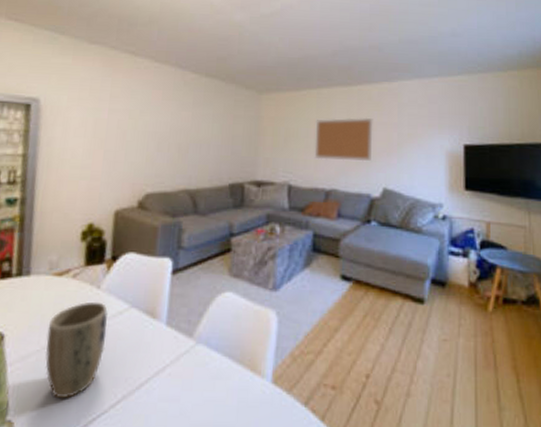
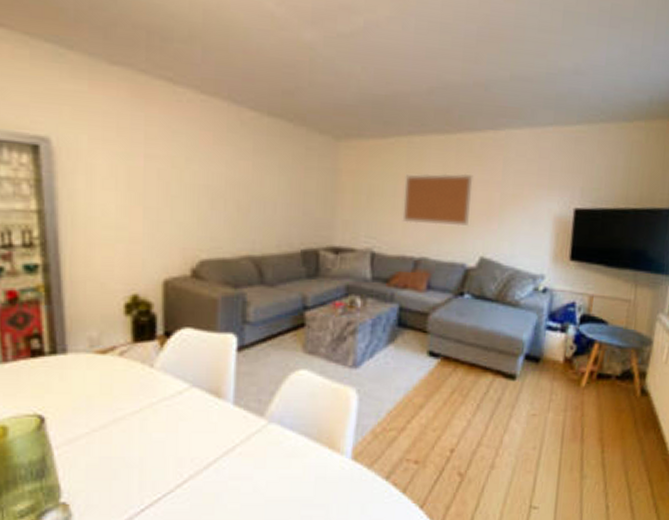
plant pot: present [45,301,108,399] -> none [96,381,166,480]

